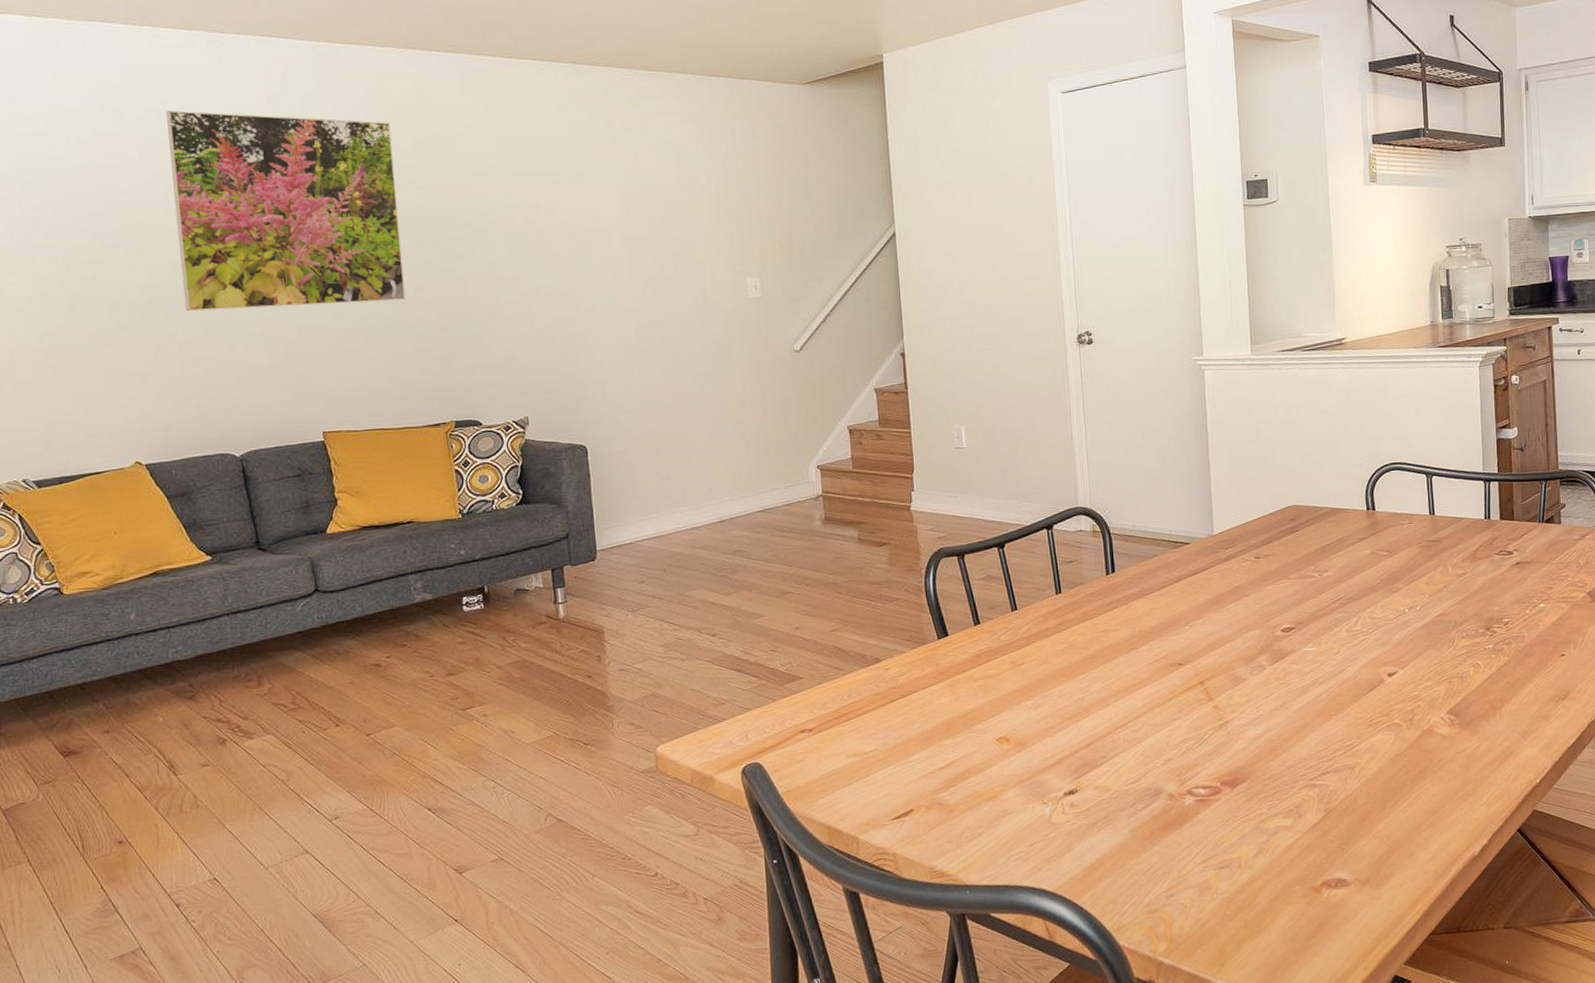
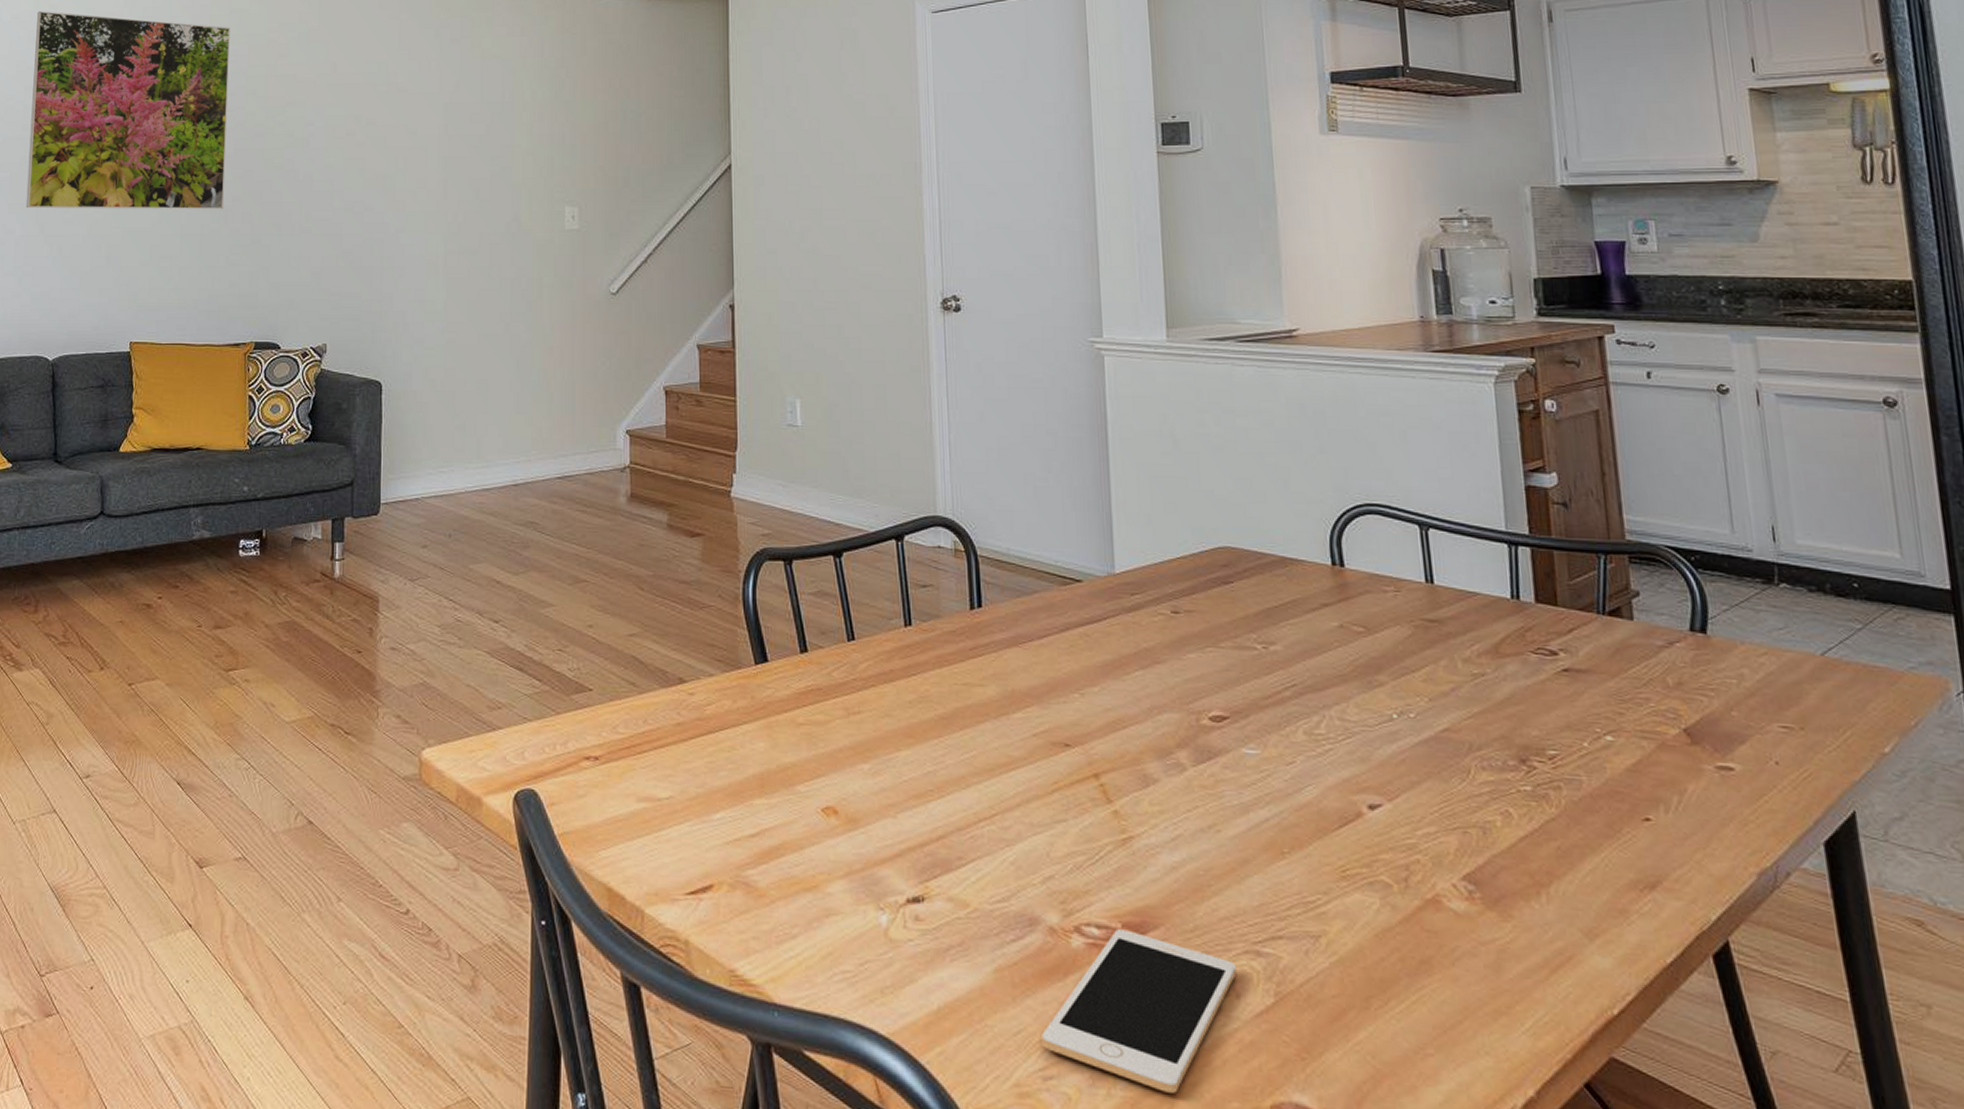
cell phone: none [1165,786,1299,889] -> present [1042,929,1237,1093]

